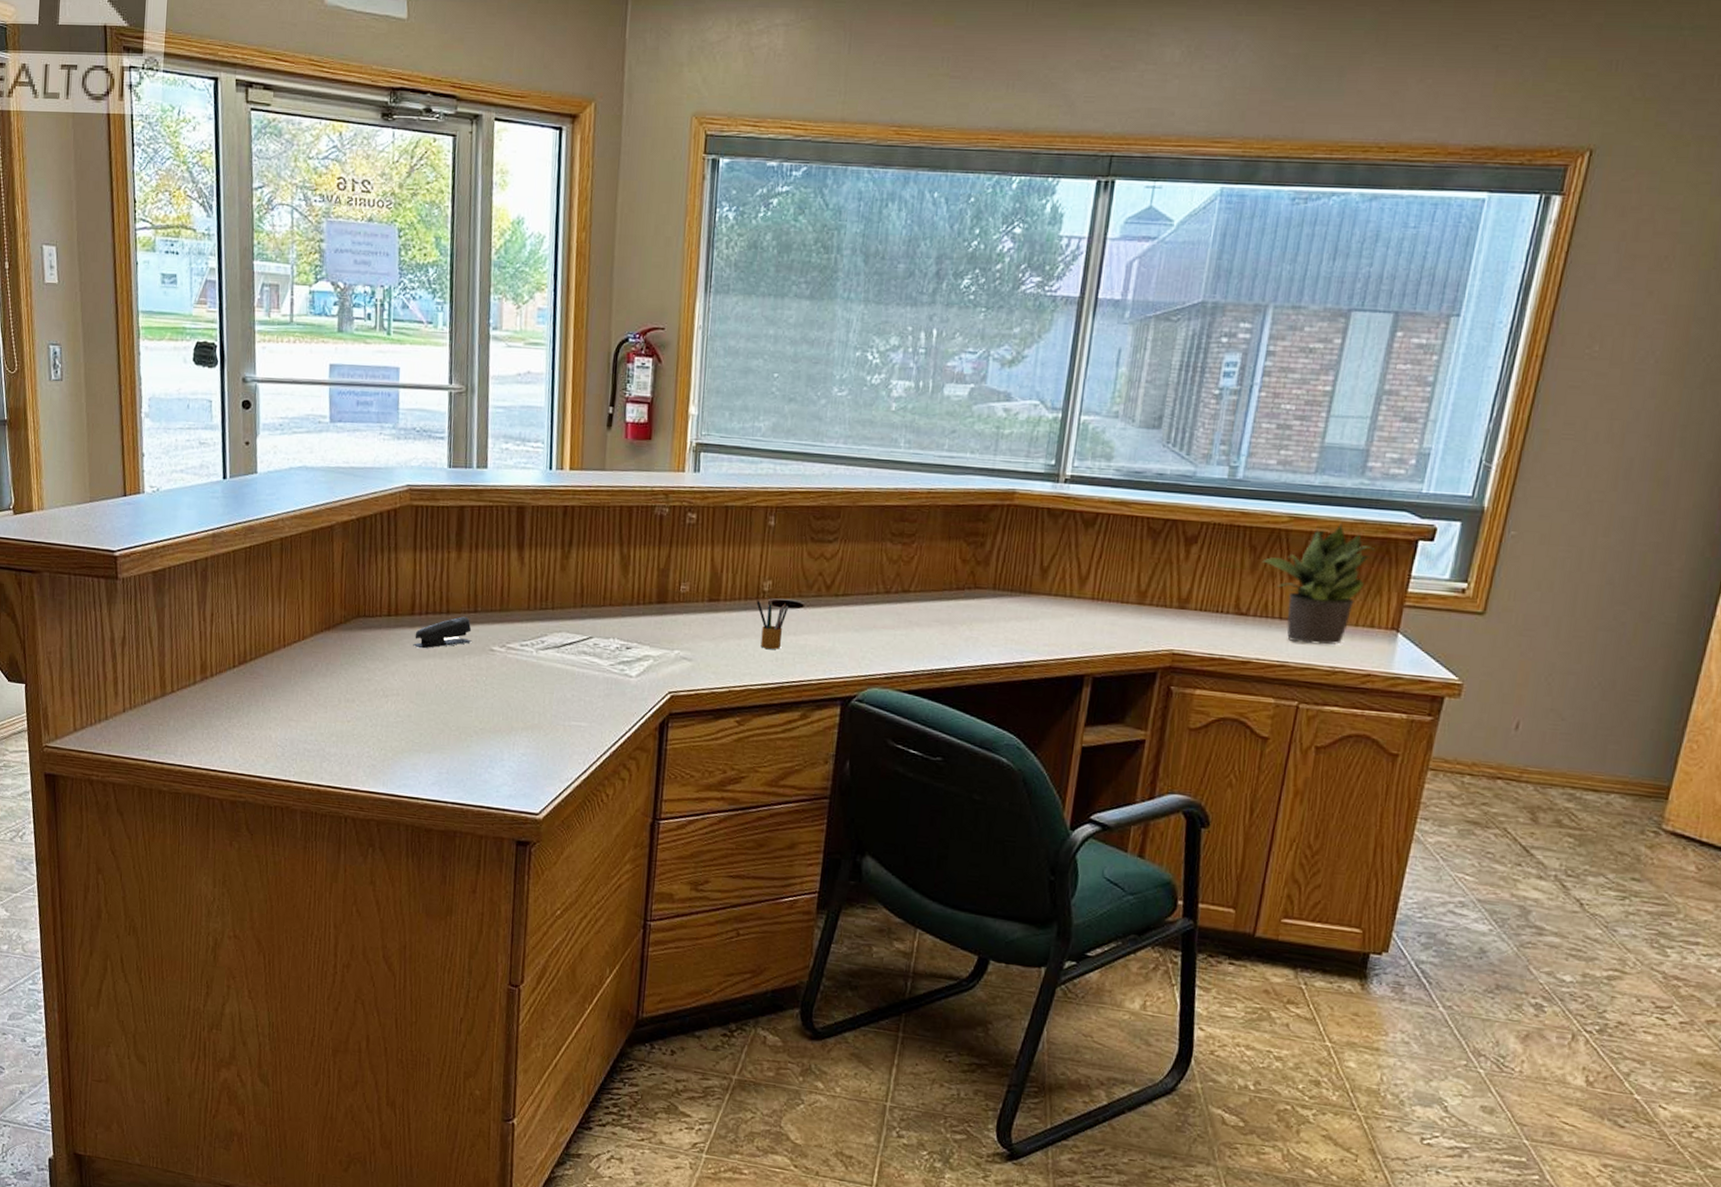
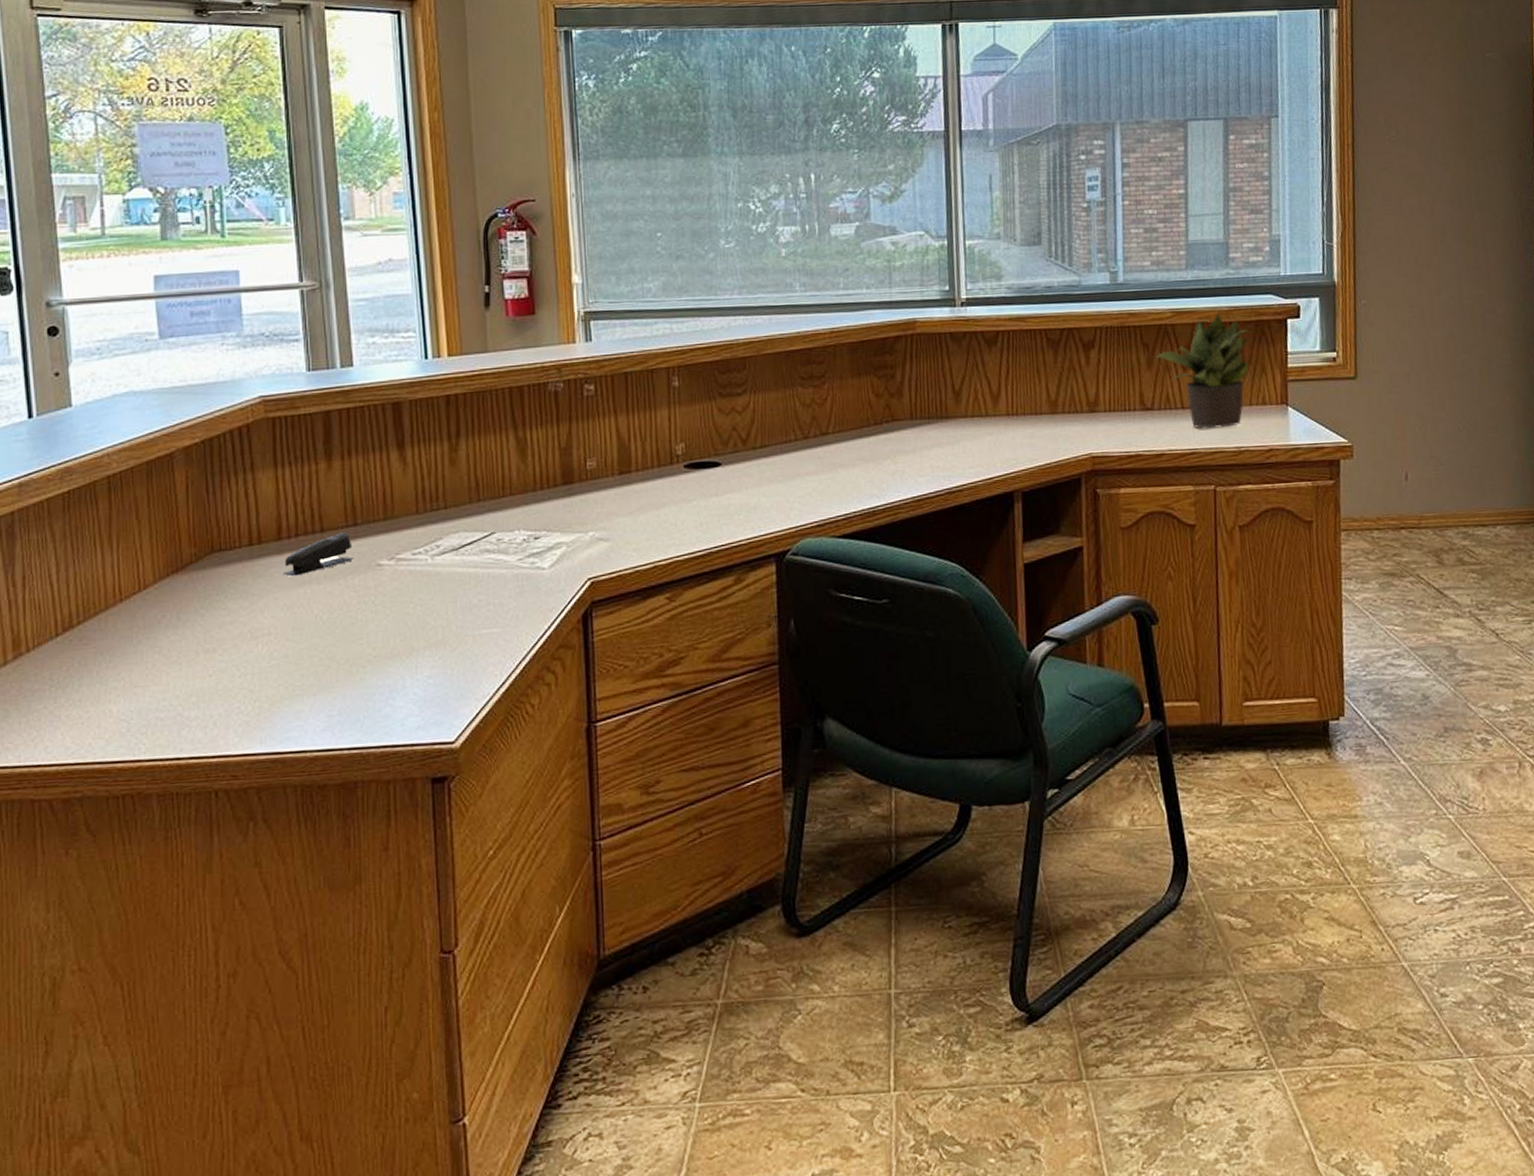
pencil box: present [756,598,789,649] -> none [671,463,706,515]

